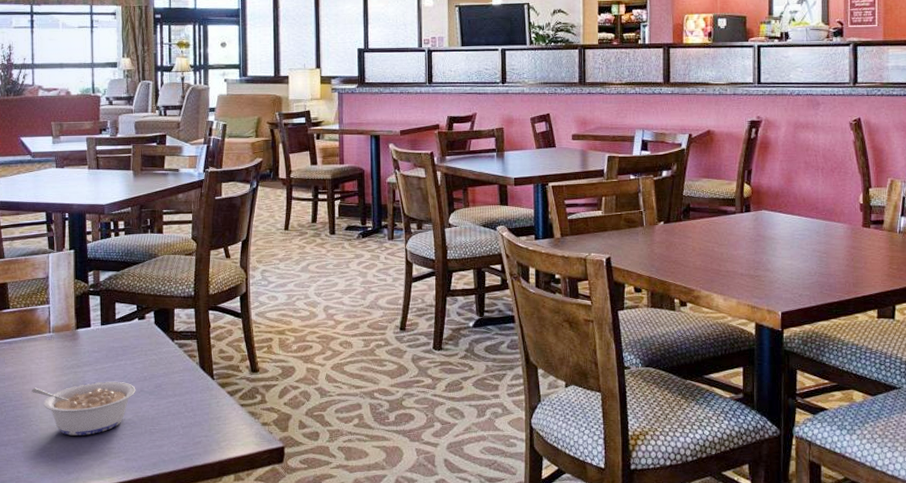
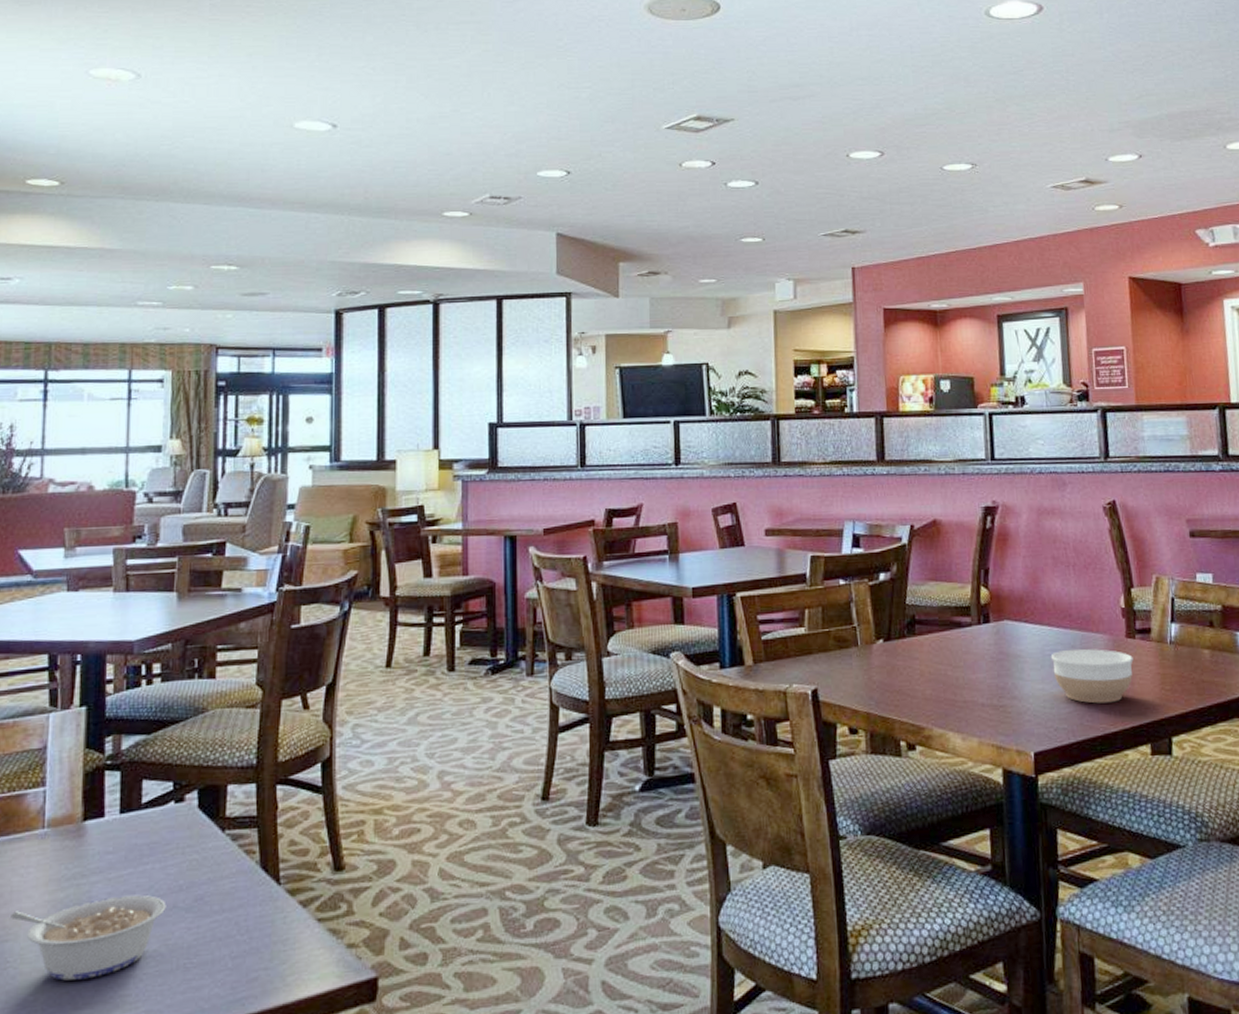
bowl: none [799,234,867,277] -> present [1050,648,1134,704]

